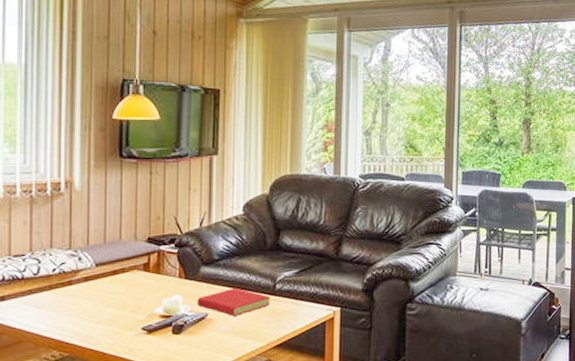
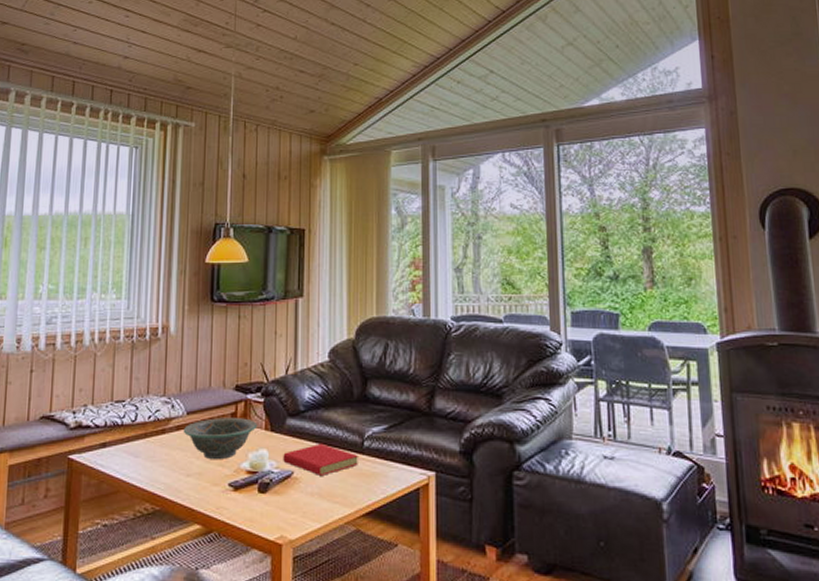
decorative bowl: none [91,268,171,308] -> present [183,418,258,460]

